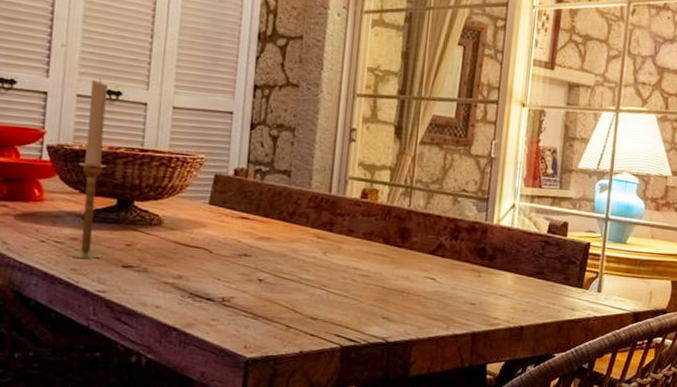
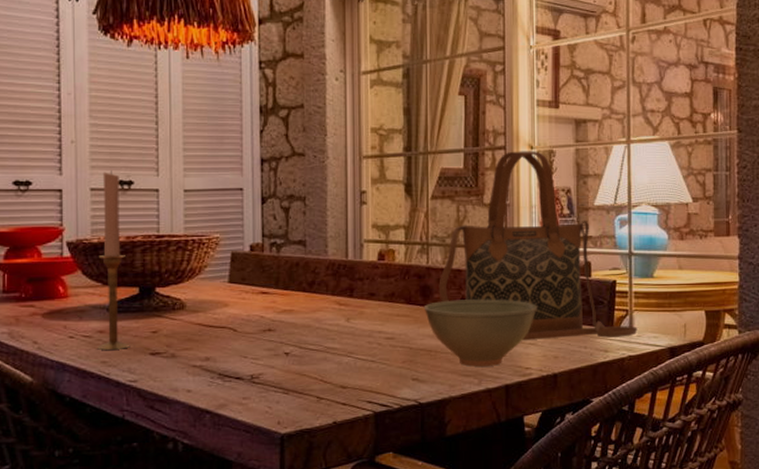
bowl: none [401,245,511,313] -> present [423,299,537,367]
handbag: none [417,106,606,298] -> present [438,151,638,341]

